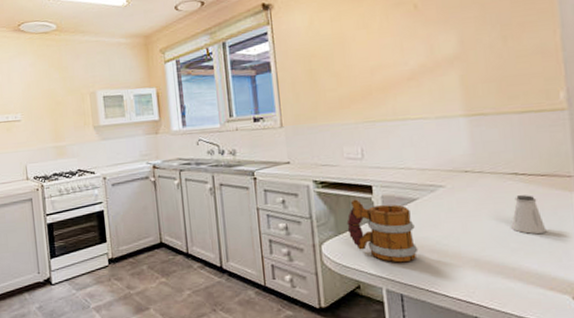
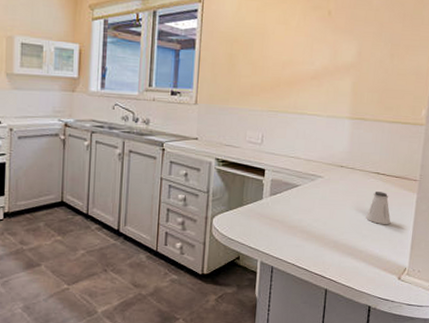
mug: present [347,199,419,263] -> none [237,180,293,240]

